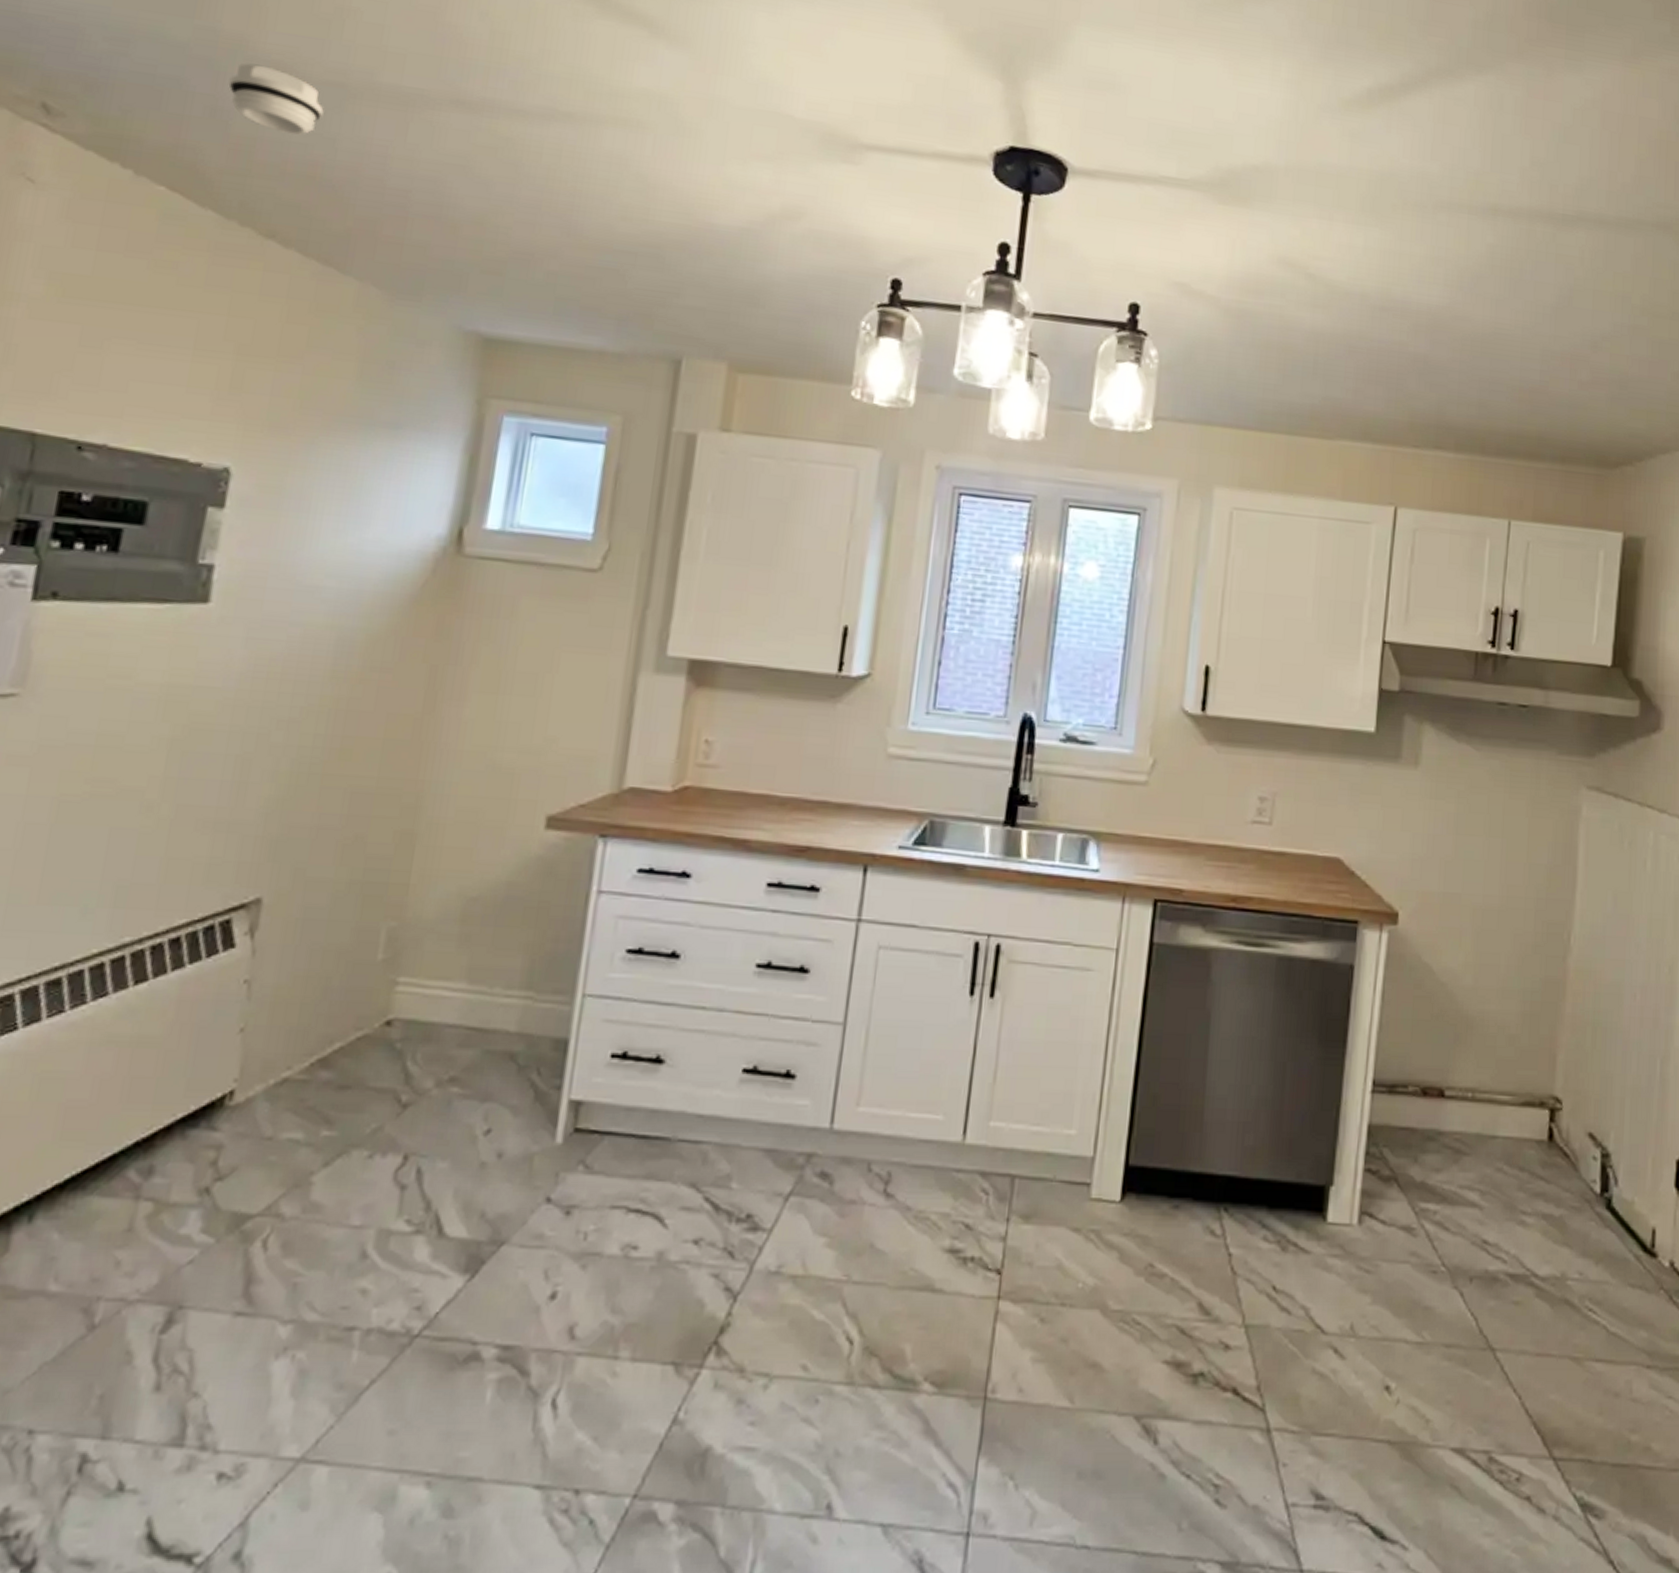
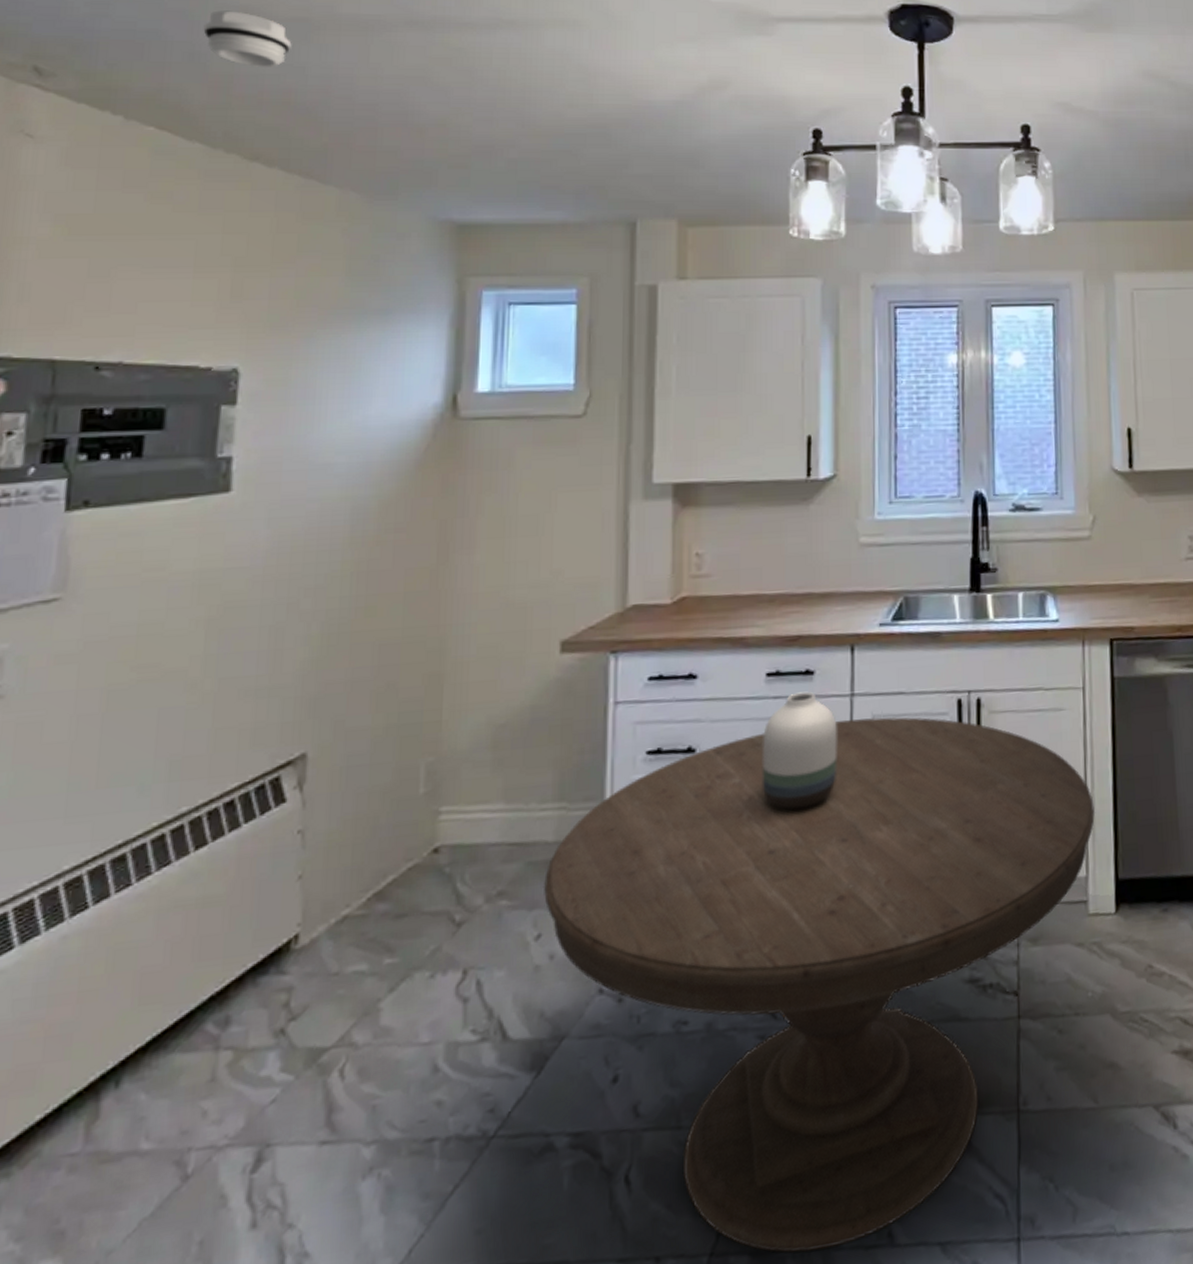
dining table: none [498,946,1113,1511] -> present [543,717,1095,1253]
vase: none [748,909,838,1037] -> present [762,691,837,810]

